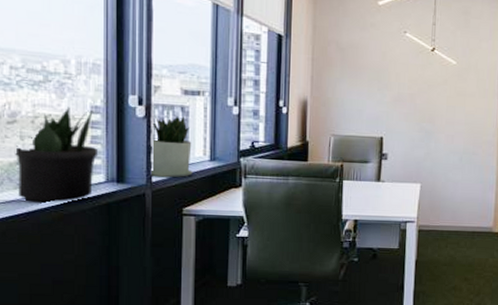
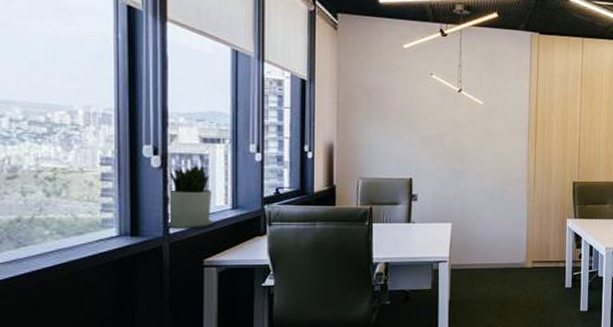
planter: present [15,106,97,202] -> none [16,159,109,260]

